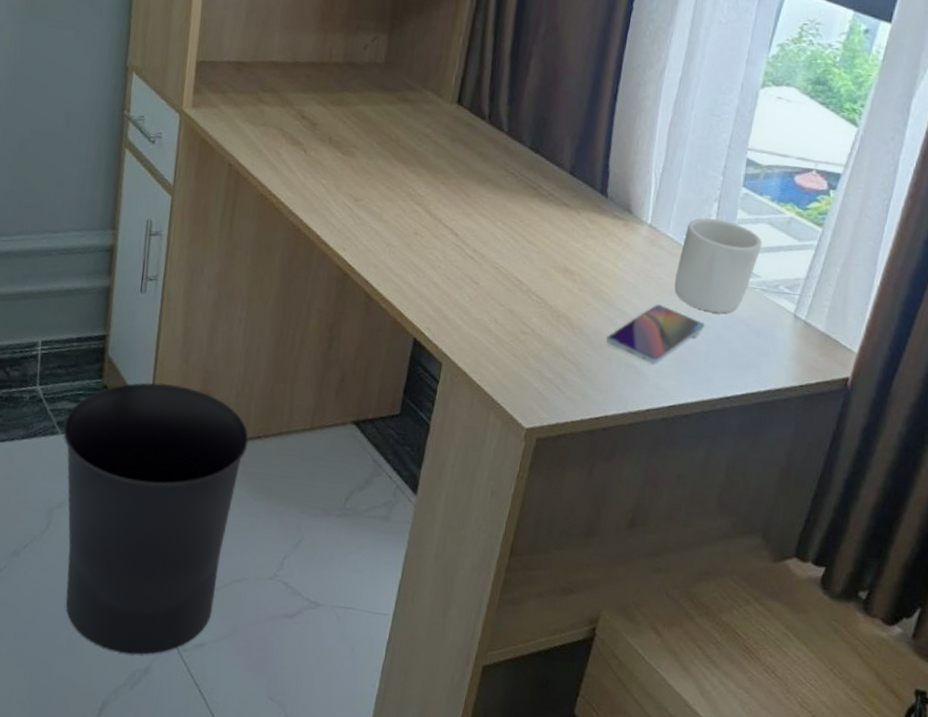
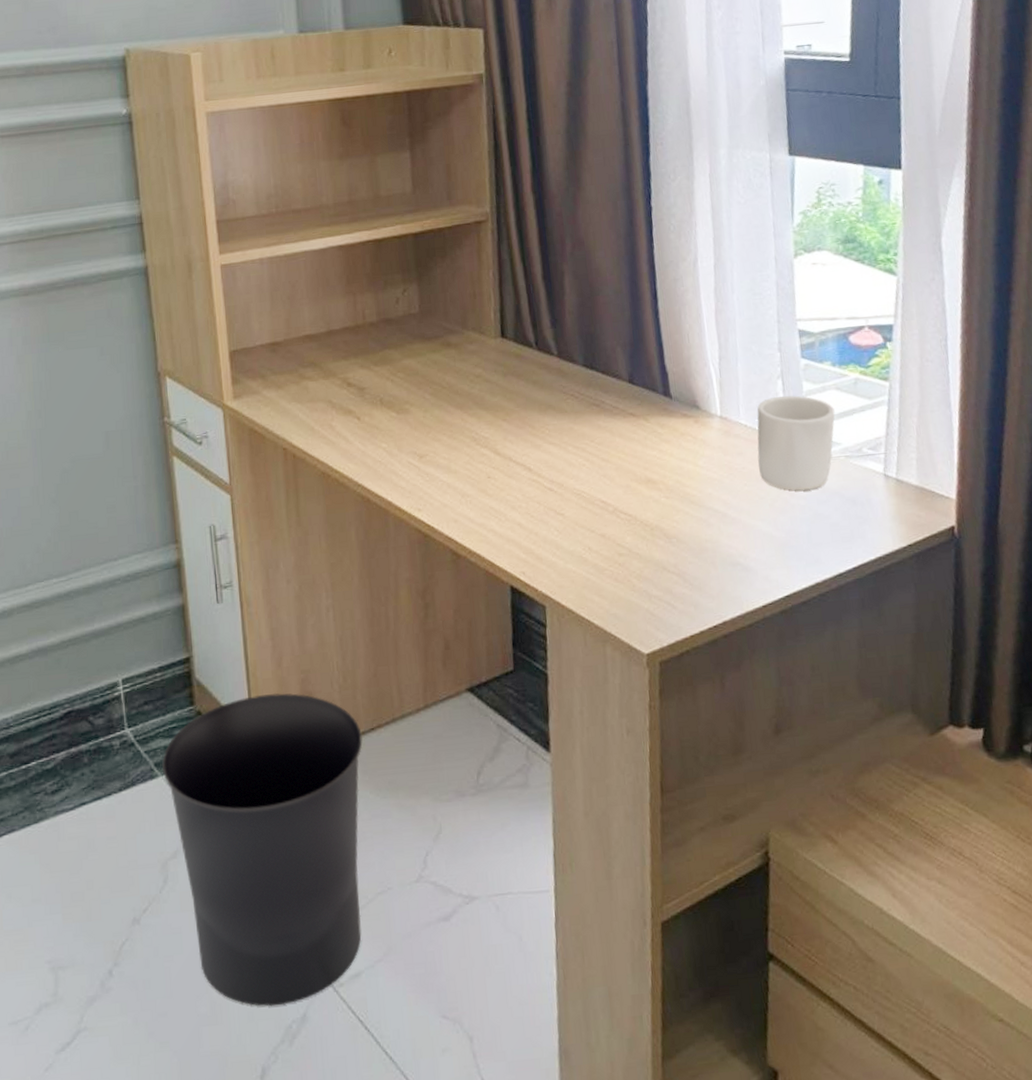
smartphone: present [606,303,706,365] -> none [705,493,801,558]

